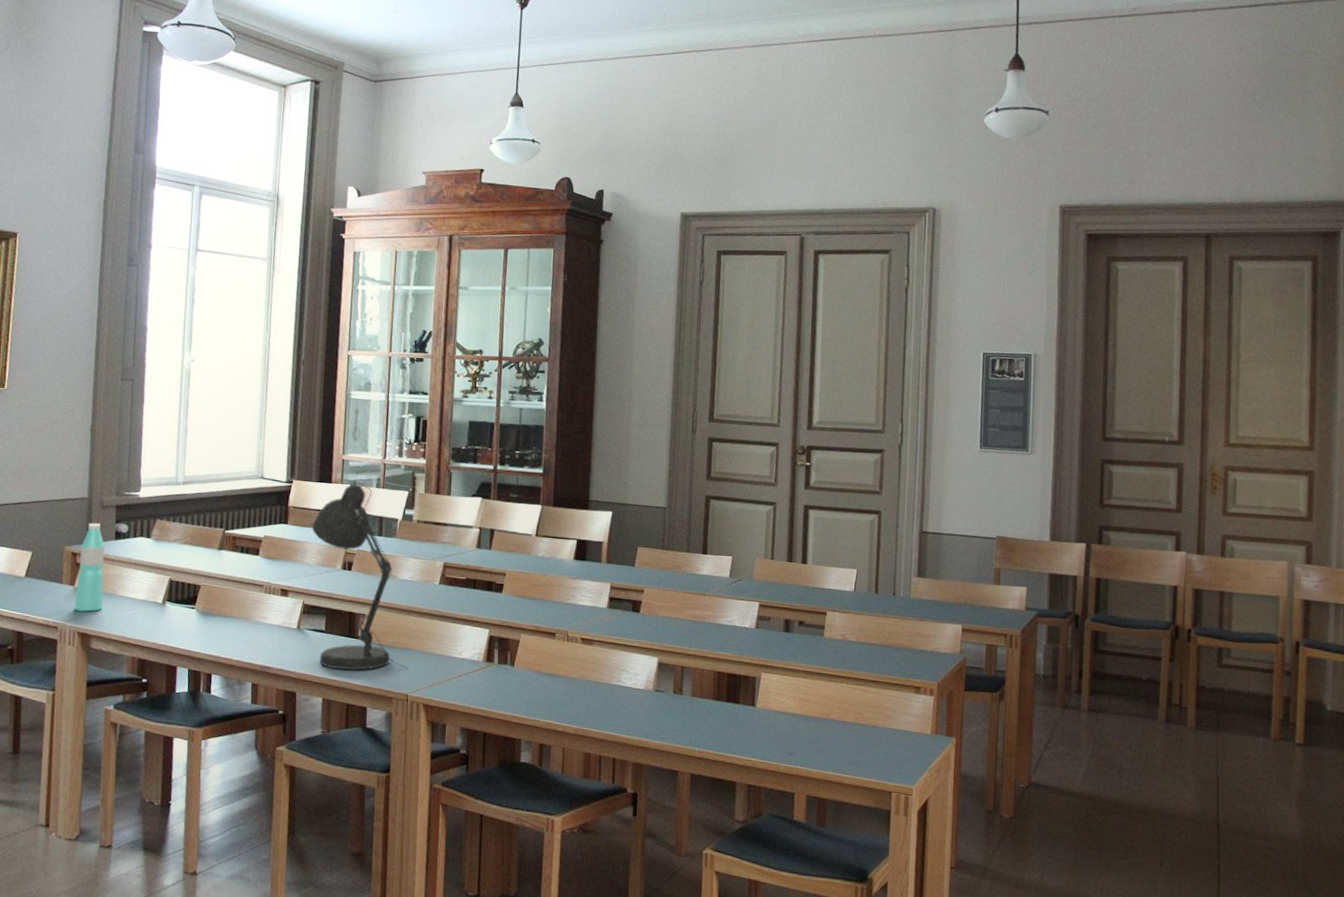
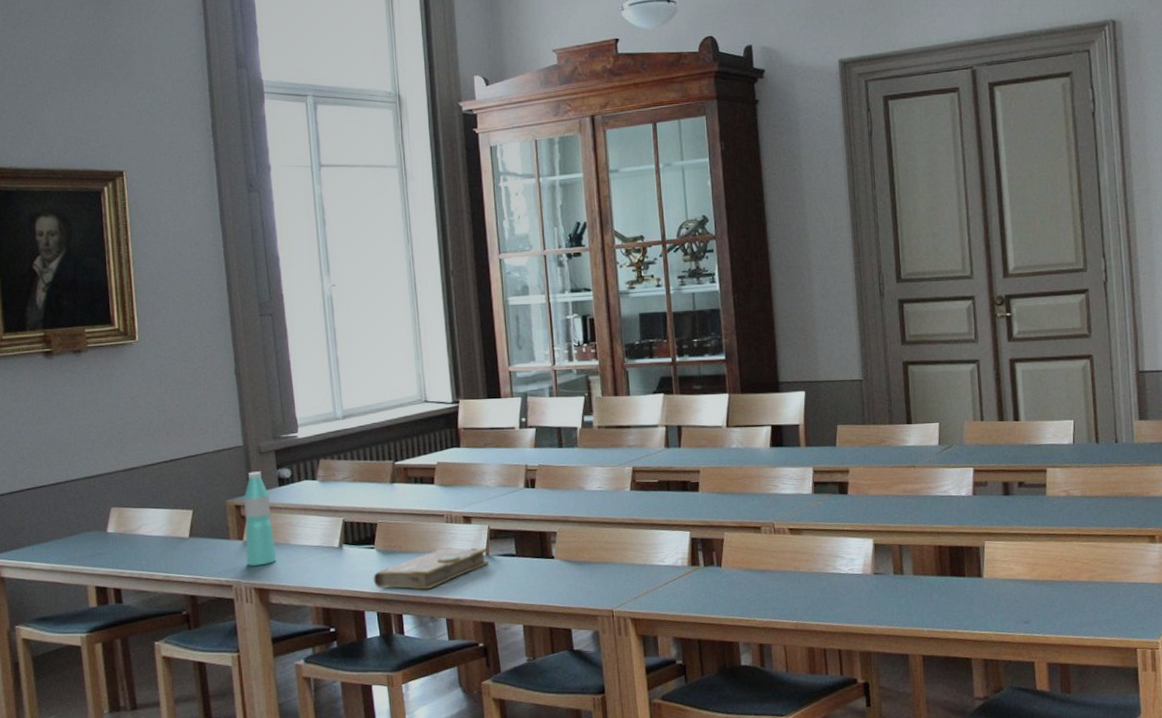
book: none [189,616,300,654] -> present [373,547,489,590]
desk lamp: present [312,484,409,670] -> none [486,396,610,593]

